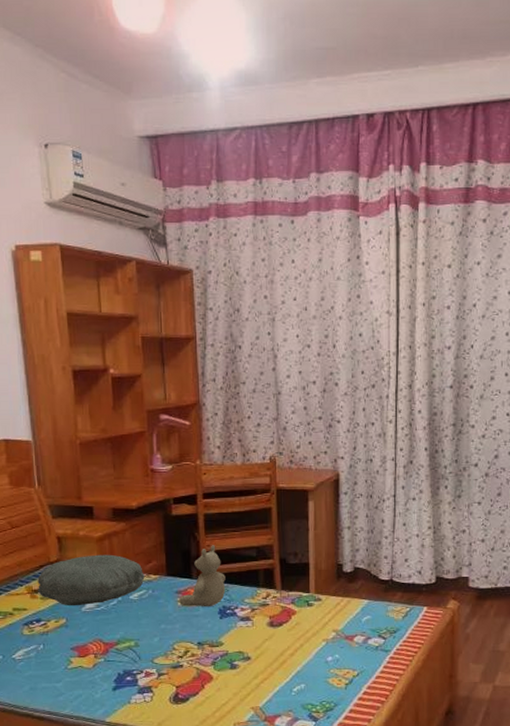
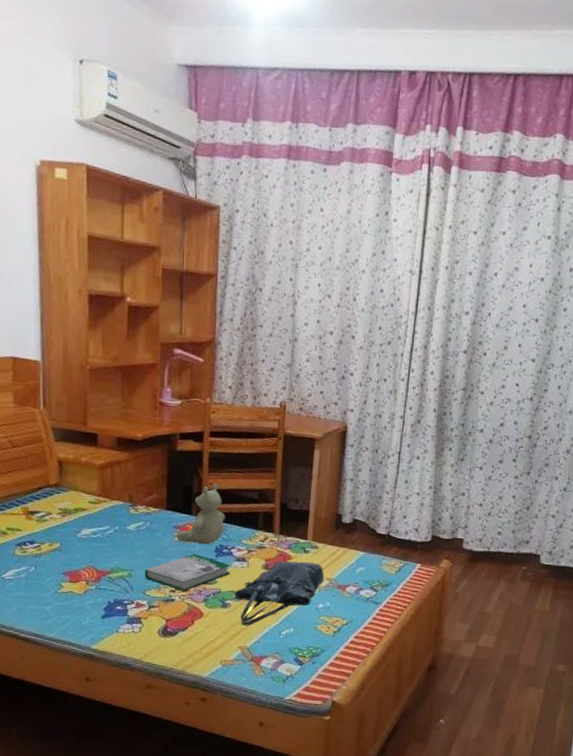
pillow: present [37,554,145,606] -> none [34,482,144,532]
book: none [151,617,236,656] -> present [144,553,231,591]
tote bag: none [242,615,331,686] -> present [235,561,325,626]

